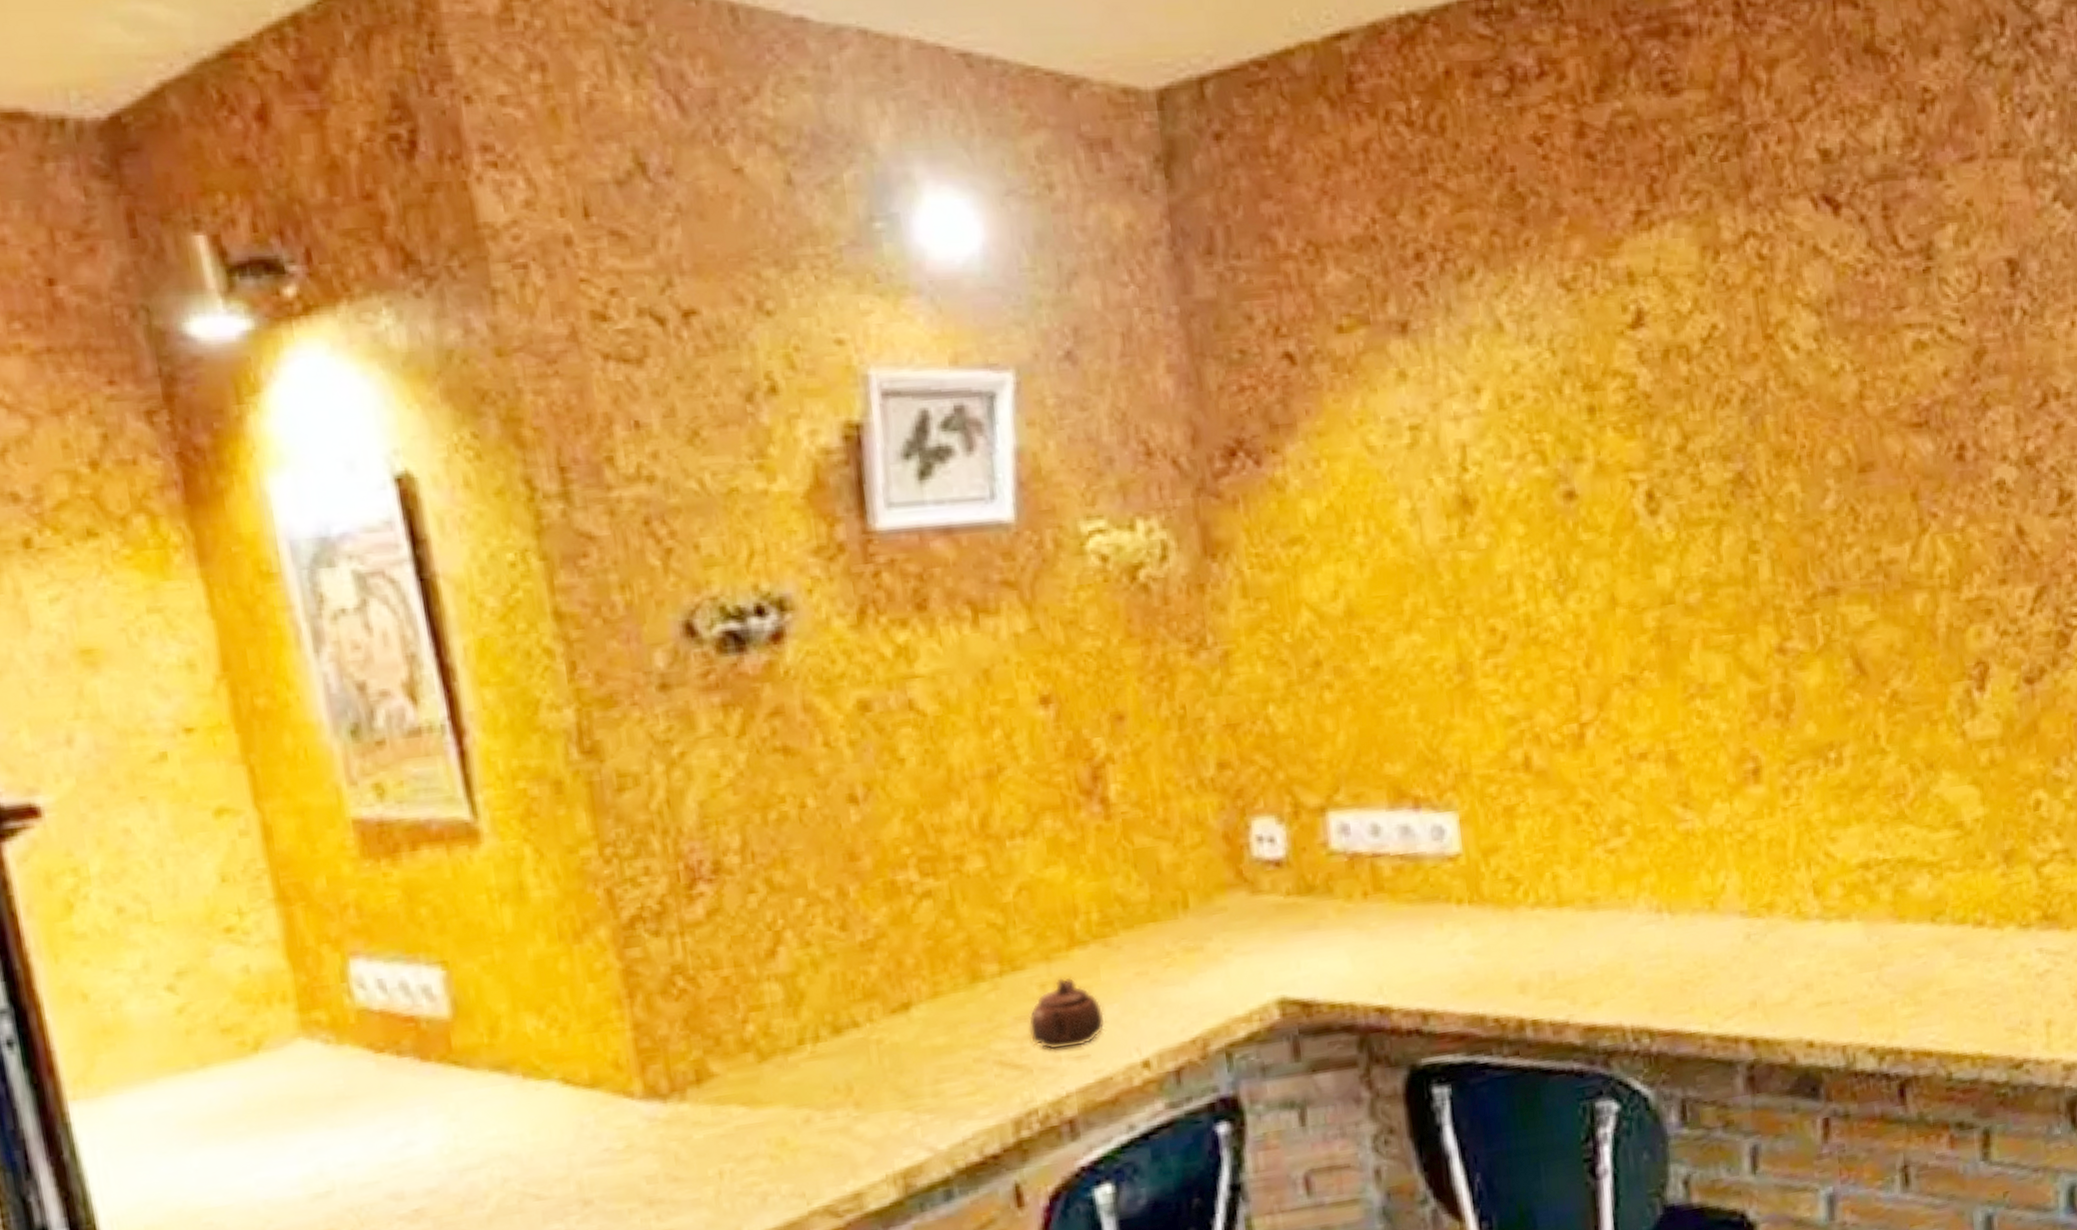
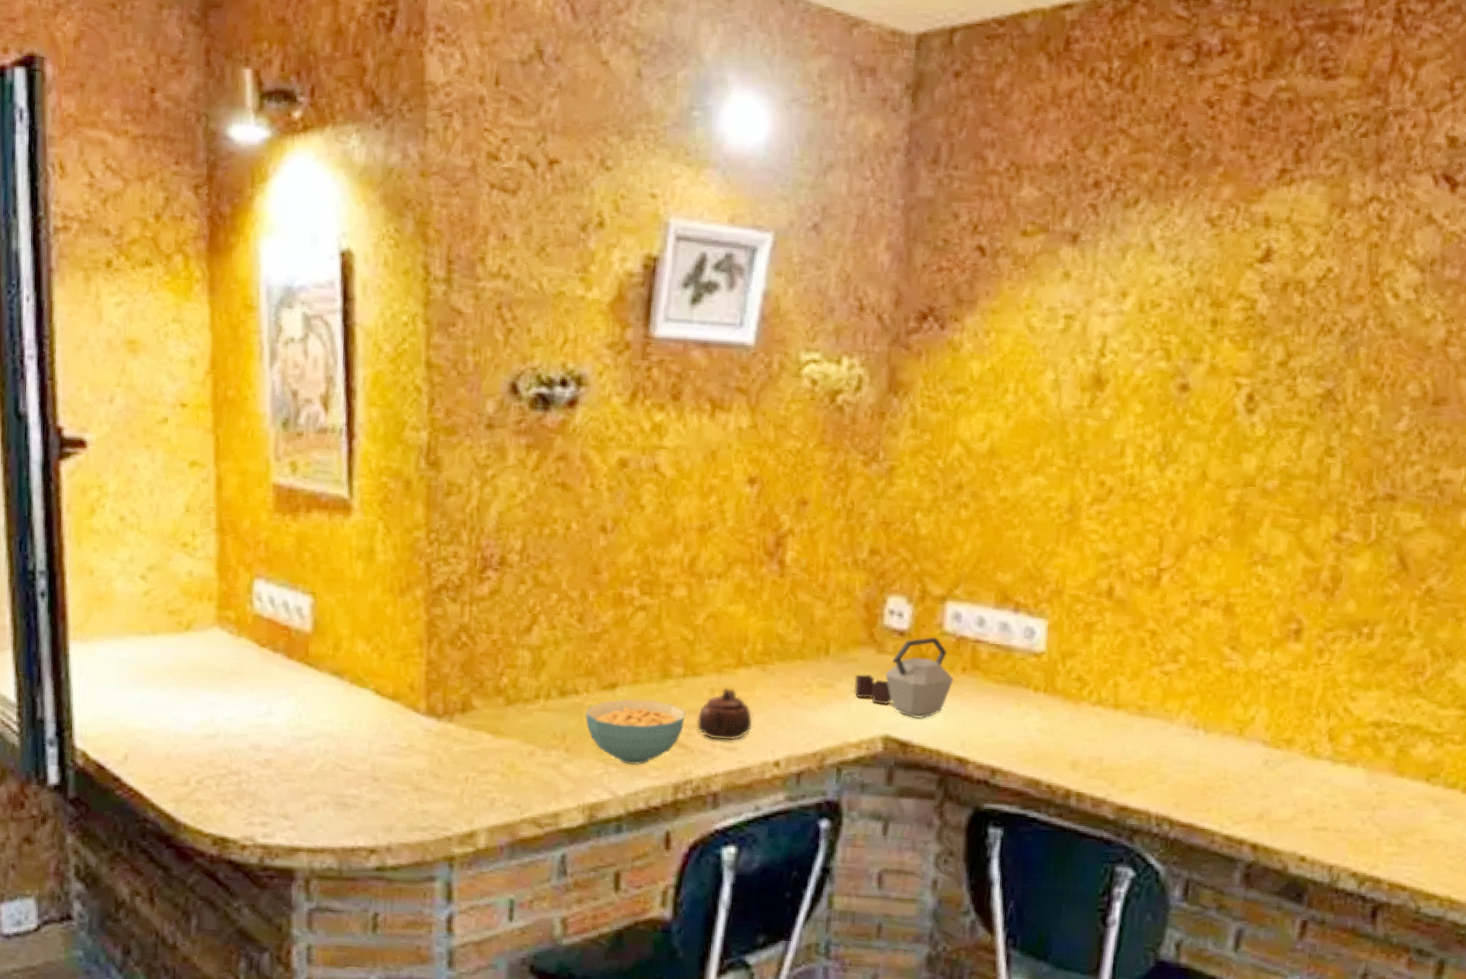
cereal bowl: none [873,1013,1013,1107] -> present [585,699,686,766]
kettle: none [1227,860,1354,969] -> present [854,637,953,719]

